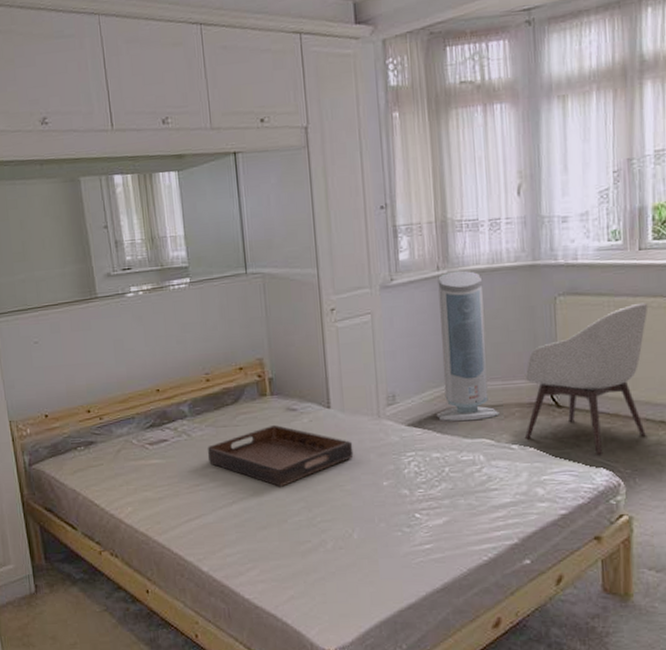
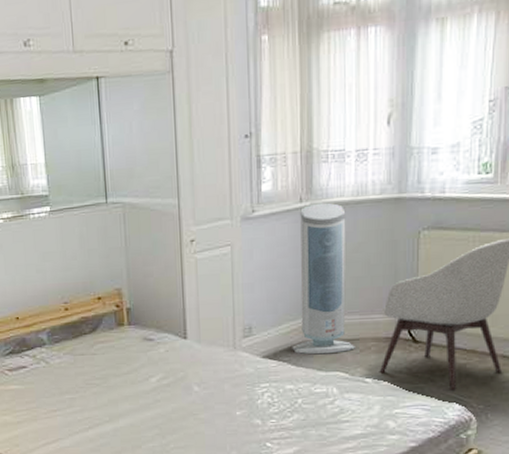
serving tray: present [207,424,354,487] -> none [65,353,208,414]

